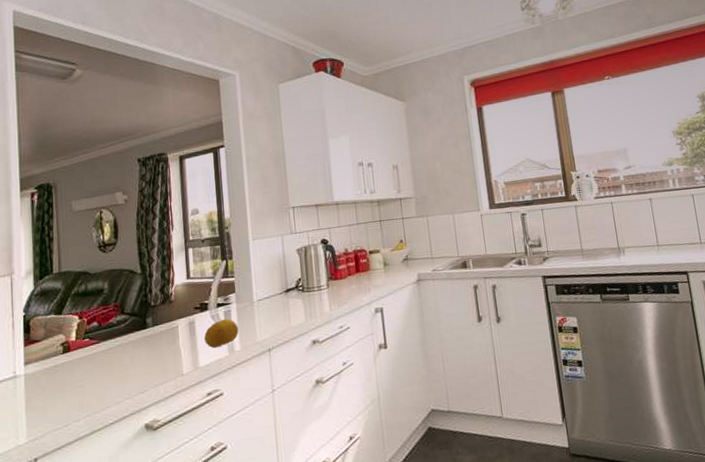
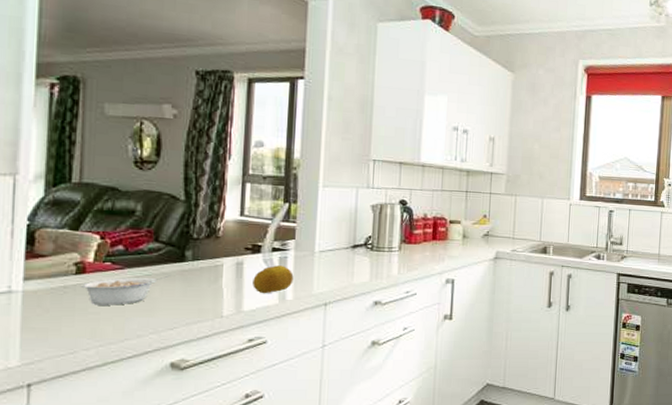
legume: none [68,343,136,379] -> present [81,275,170,305]

